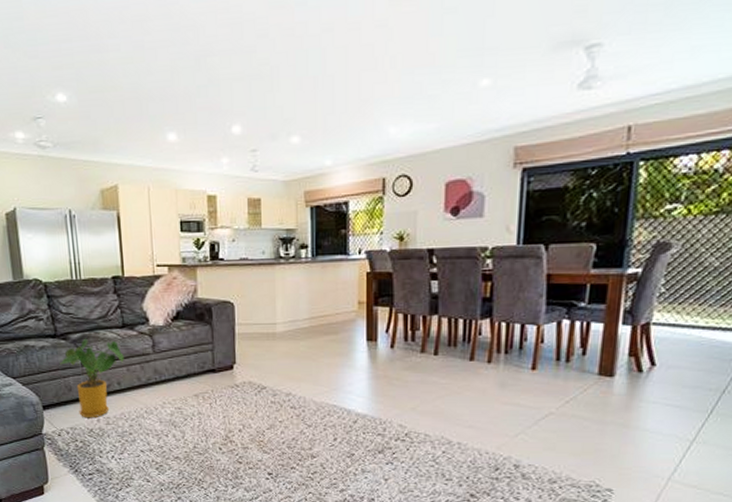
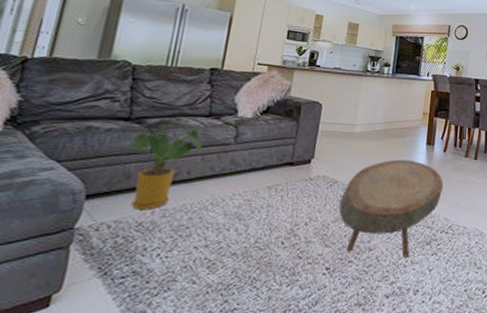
coffee table: none [271,359,394,466] -> present [338,159,444,258]

